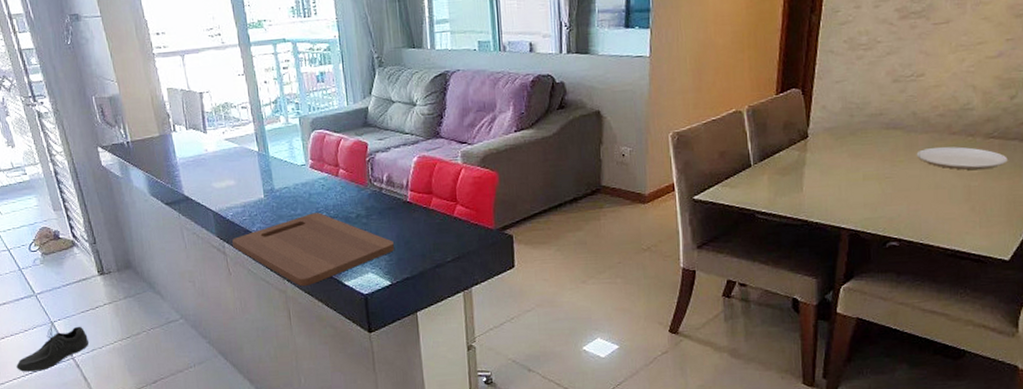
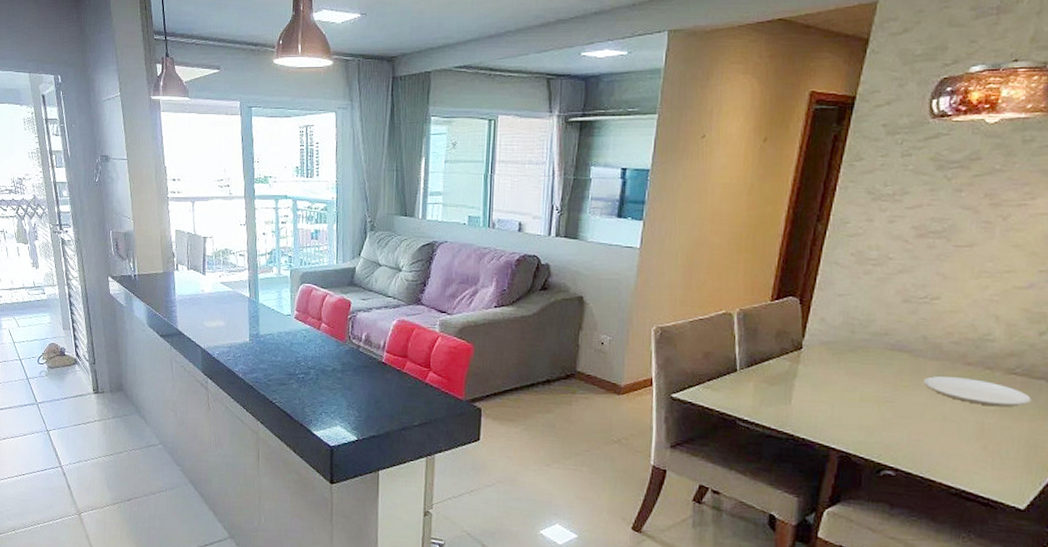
shoe: present [16,324,89,372] -> none [12,432,76,474]
cutting board: present [232,212,394,287] -> none [215,361,364,431]

